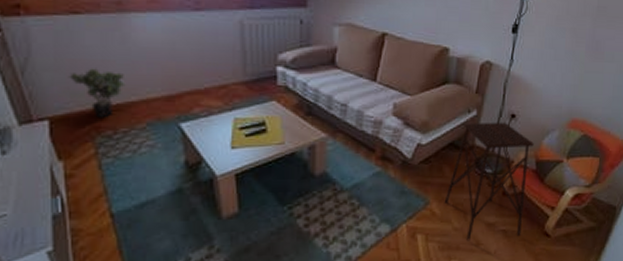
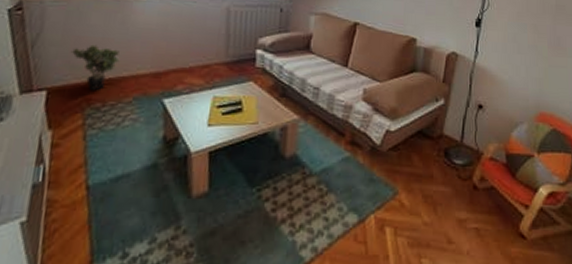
side table: present [444,122,534,241] -> none [413,111,503,239]

